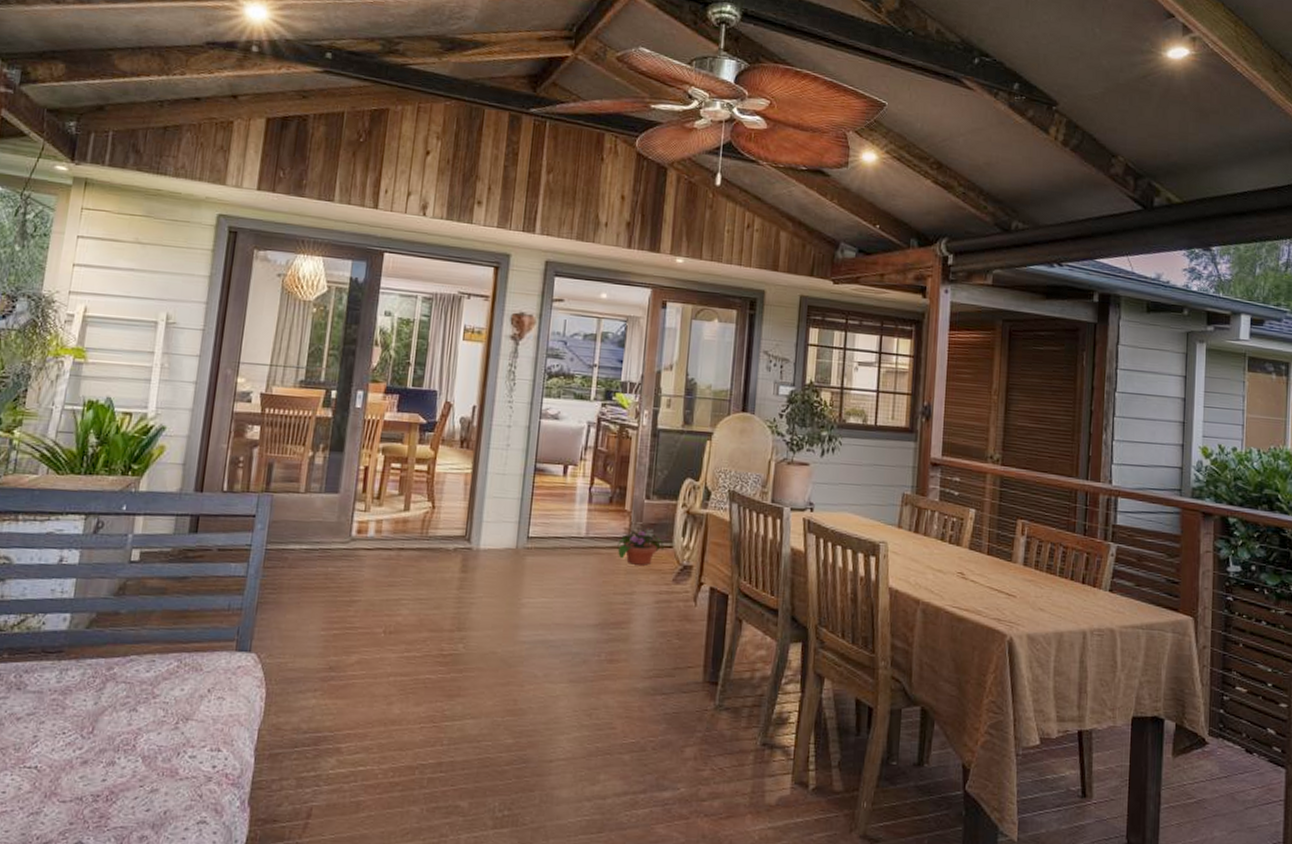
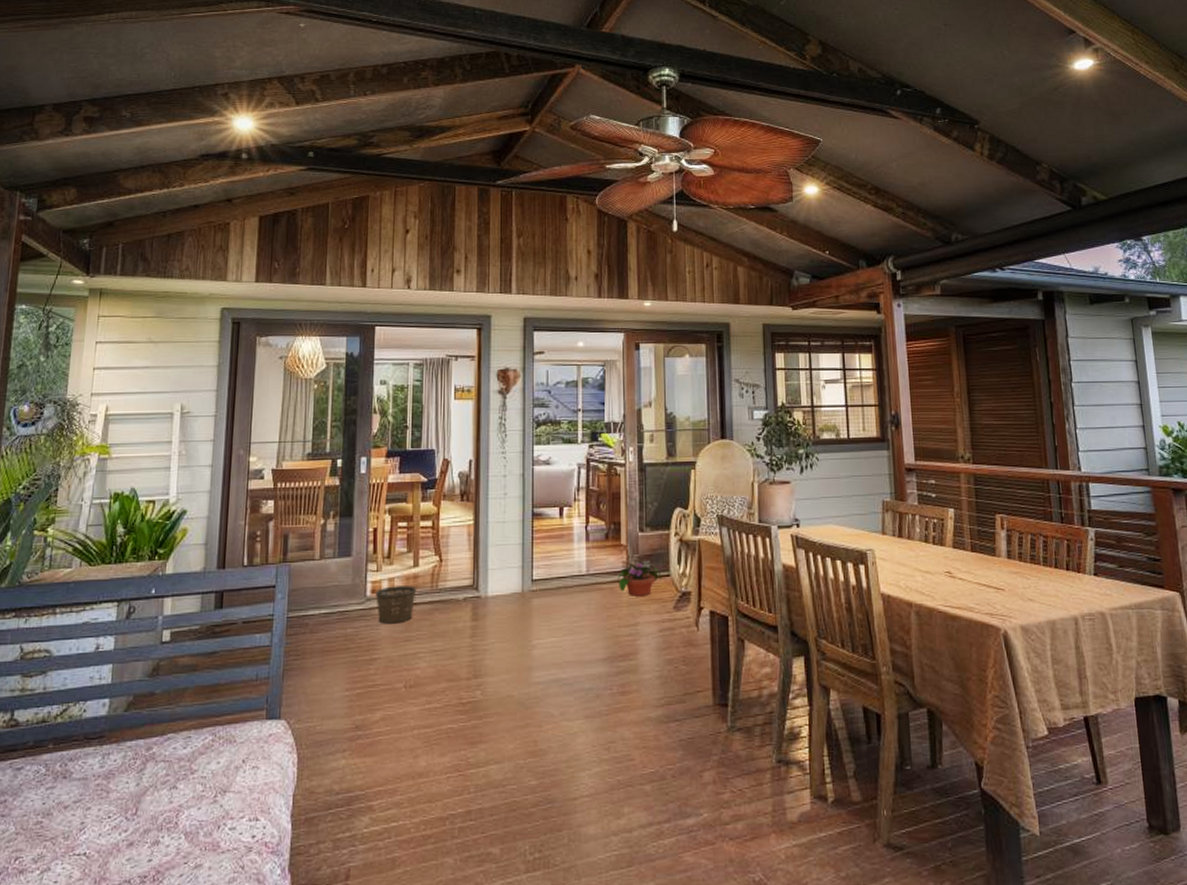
basket: none [360,528,406,568] -> present [374,585,417,624]

